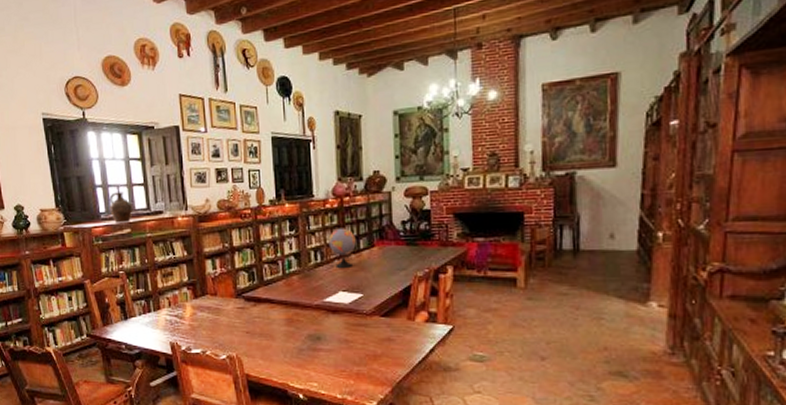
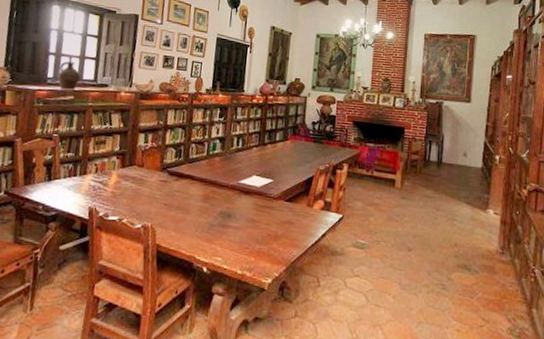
globe: present [327,227,356,268] -> none [249,119,274,155]

